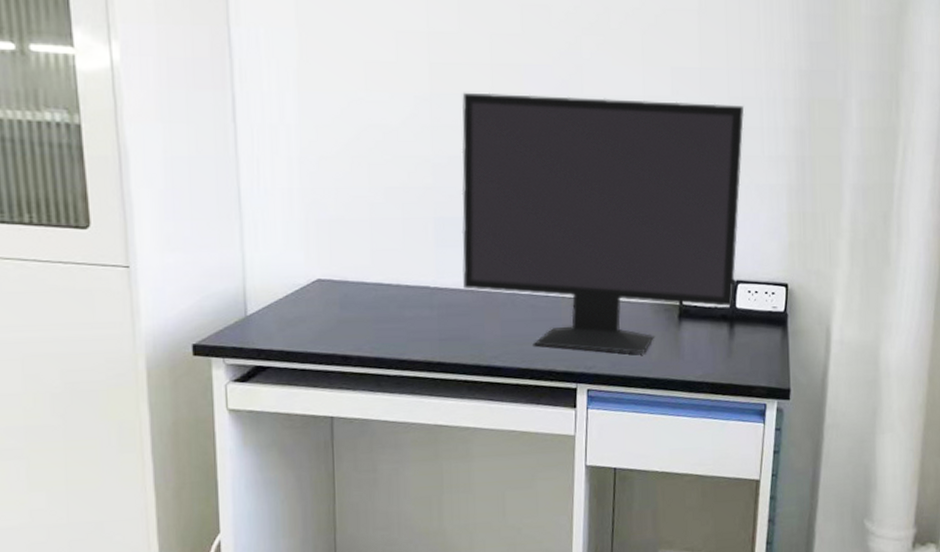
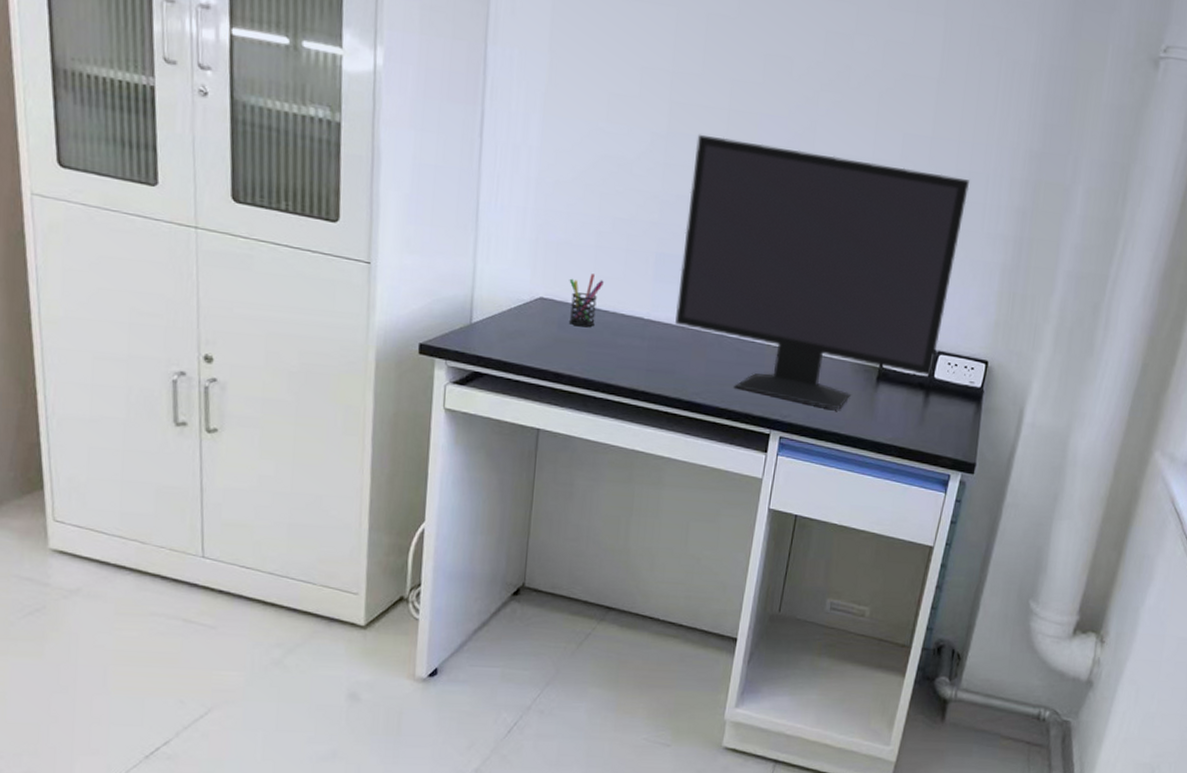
pen holder: none [346,248,383,304] -> present [568,273,604,327]

